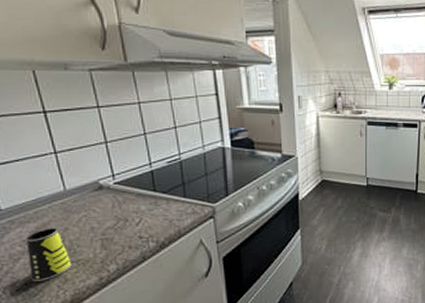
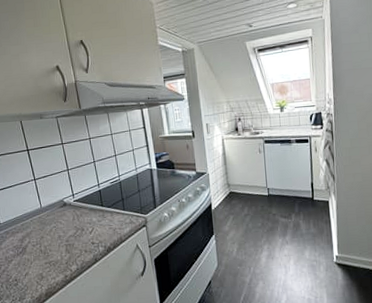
cup: present [27,228,72,282] -> none [16,237,46,278]

